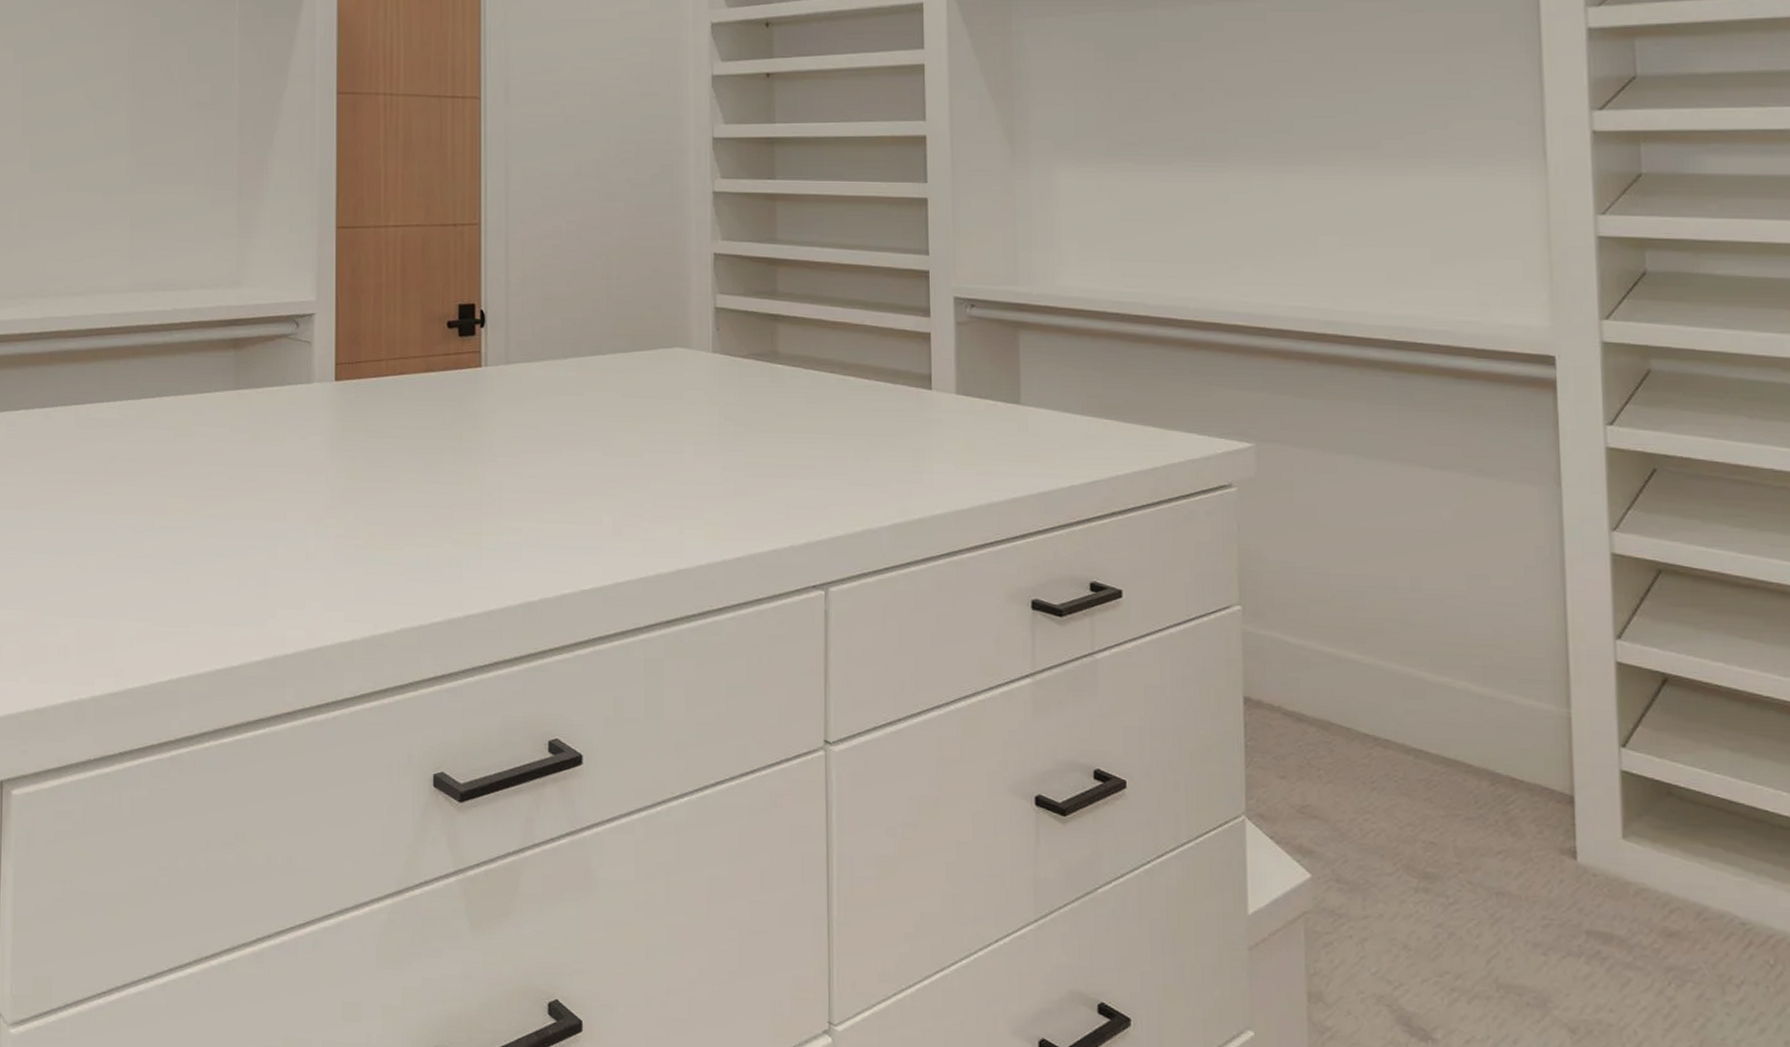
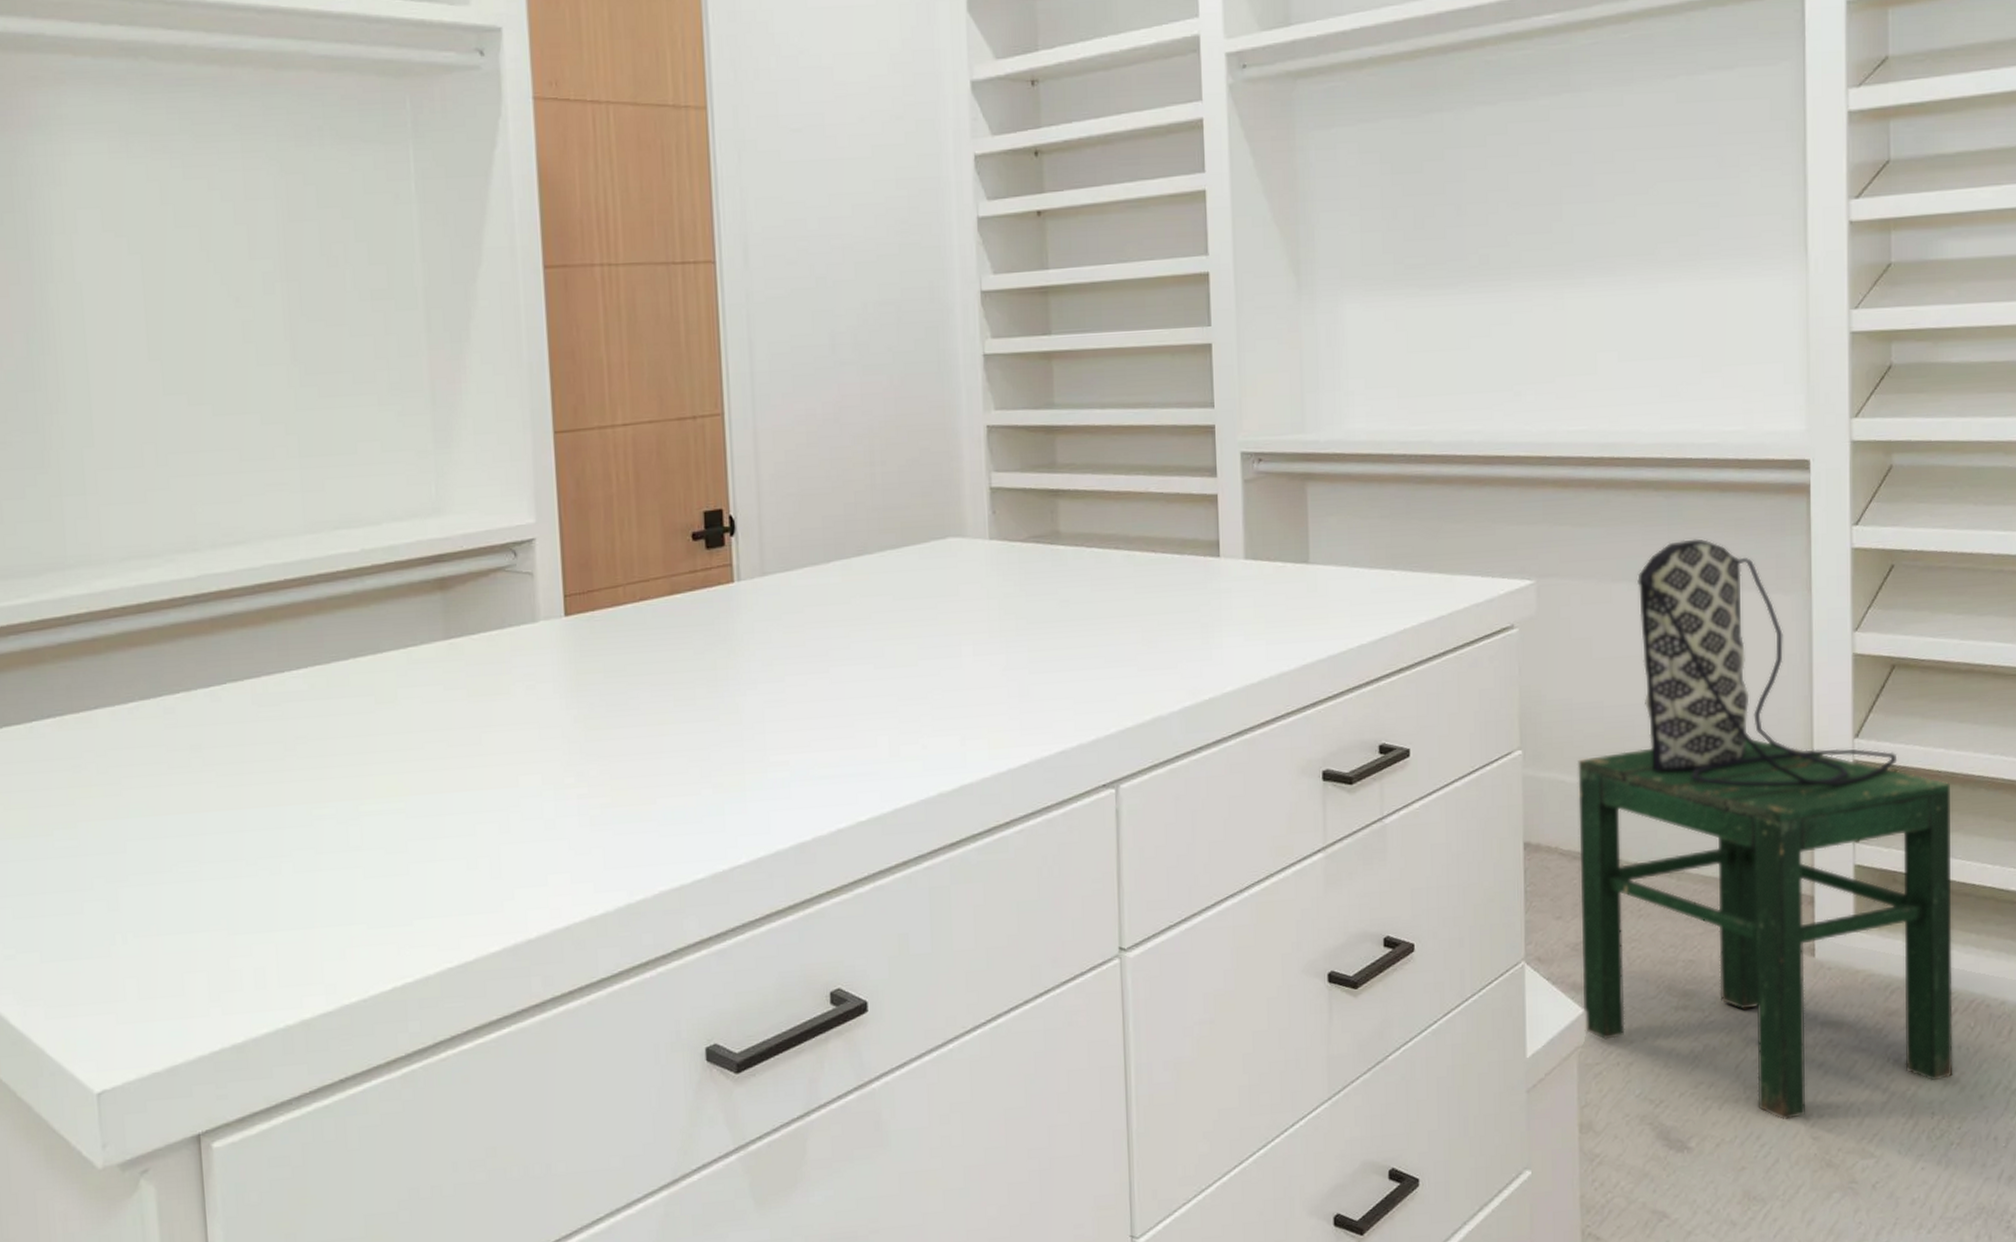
stool: none [1302,620,1750,1029] -> present [1578,738,1953,1120]
handbag: none [1365,420,1668,687] -> present [1637,538,1898,788]

